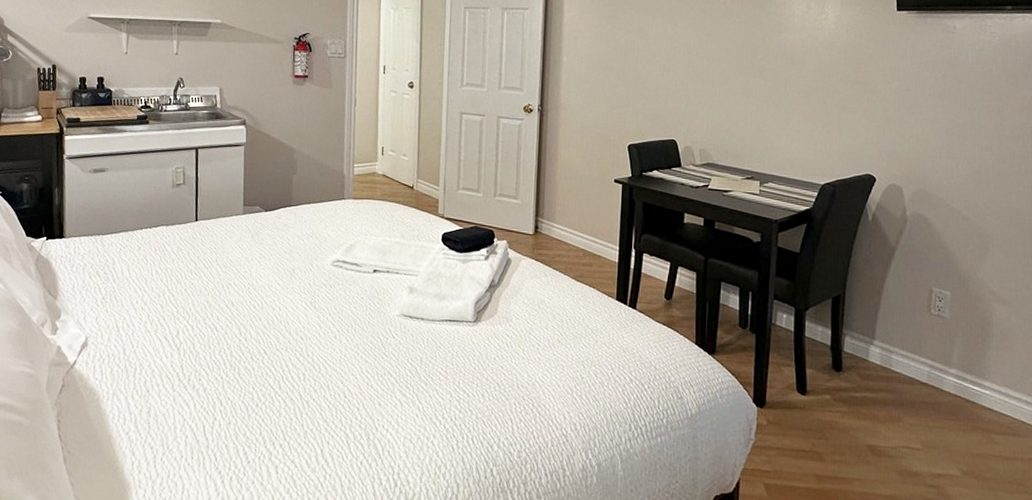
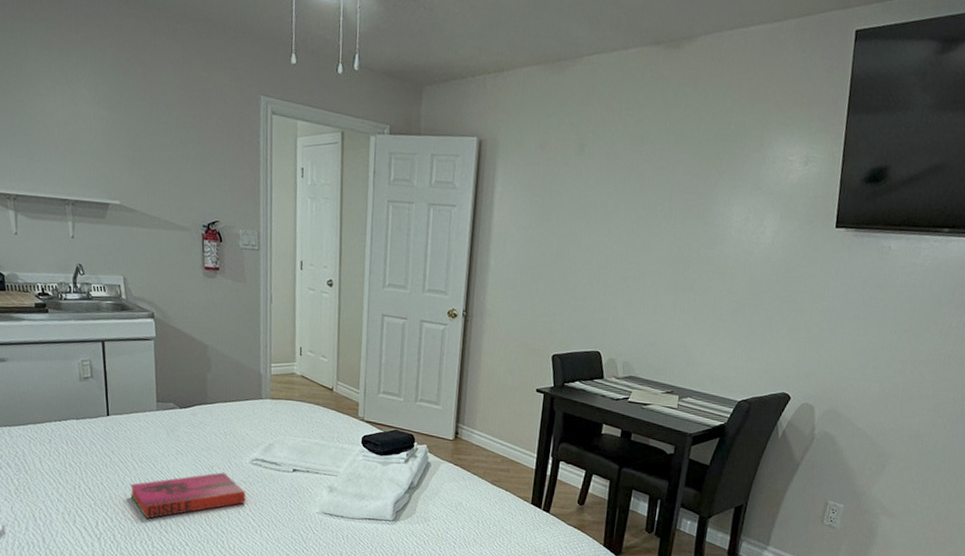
hardback book: none [212,275,326,326] -> present [130,472,246,519]

